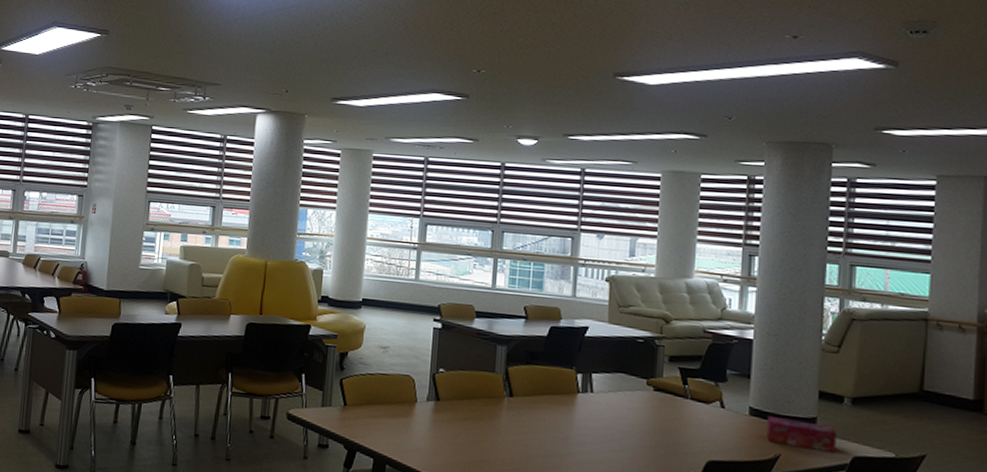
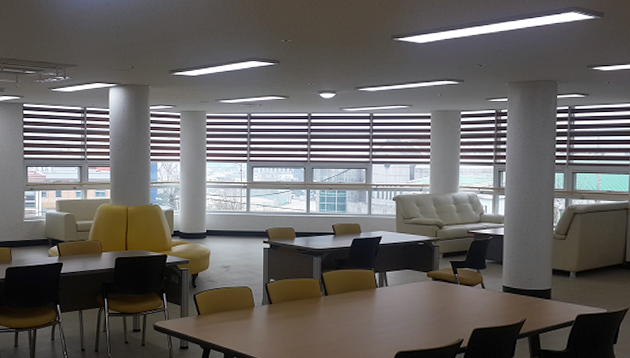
tissue box: present [766,415,837,454] -> none [516,290,565,314]

